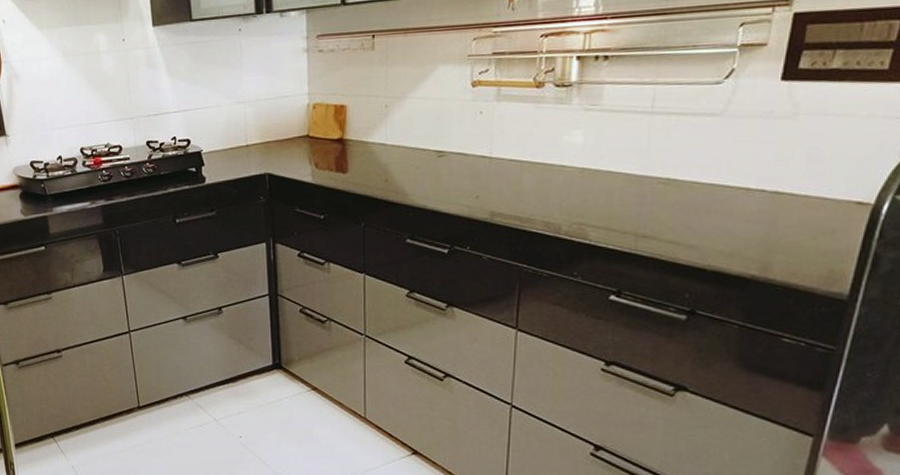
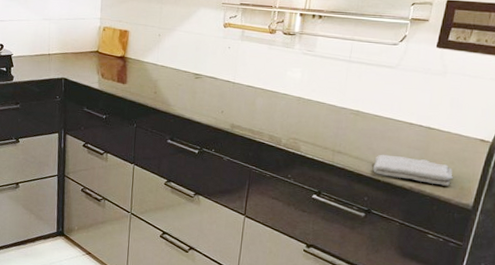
washcloth: none [695,234,818,270] -> present [373,154,454,186]

